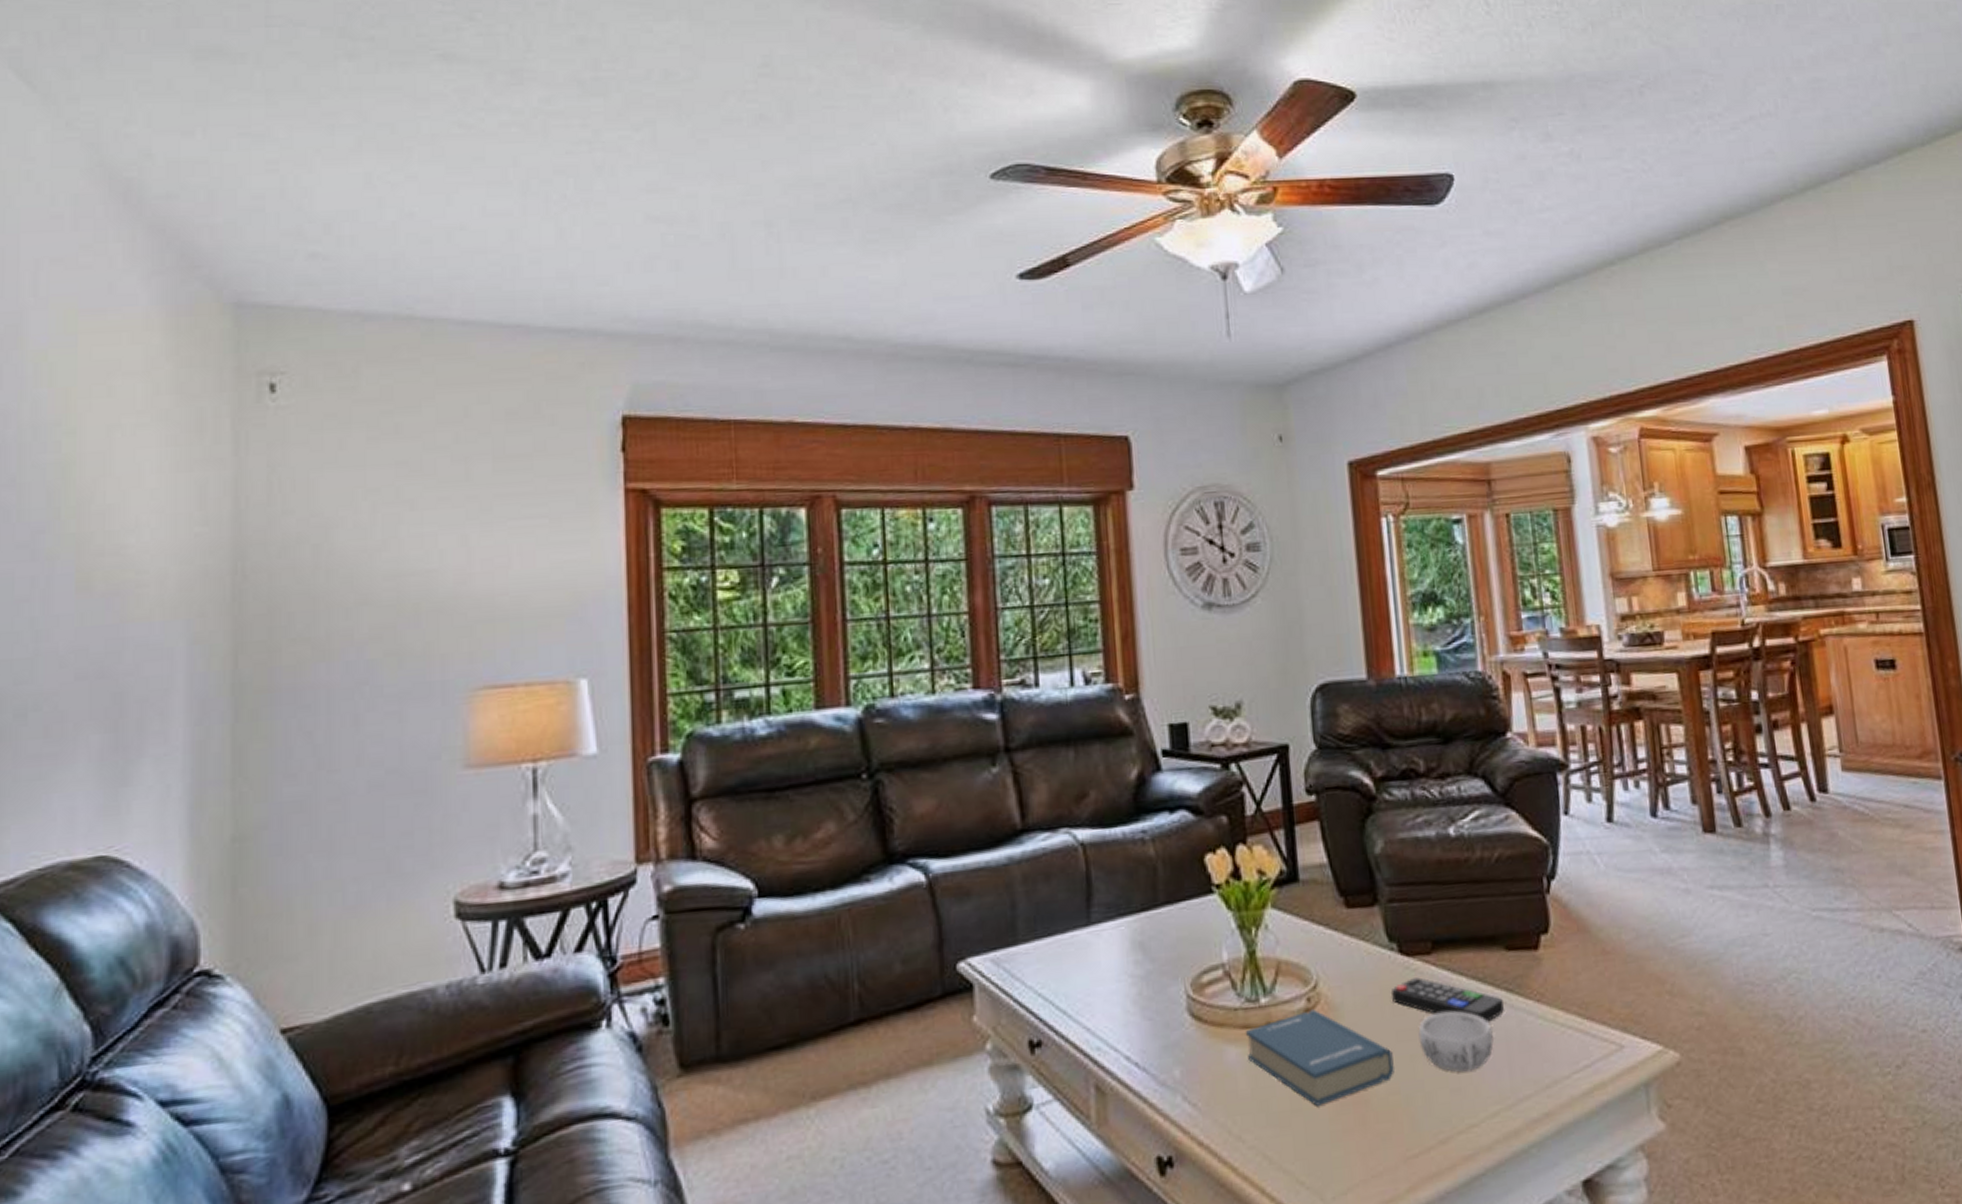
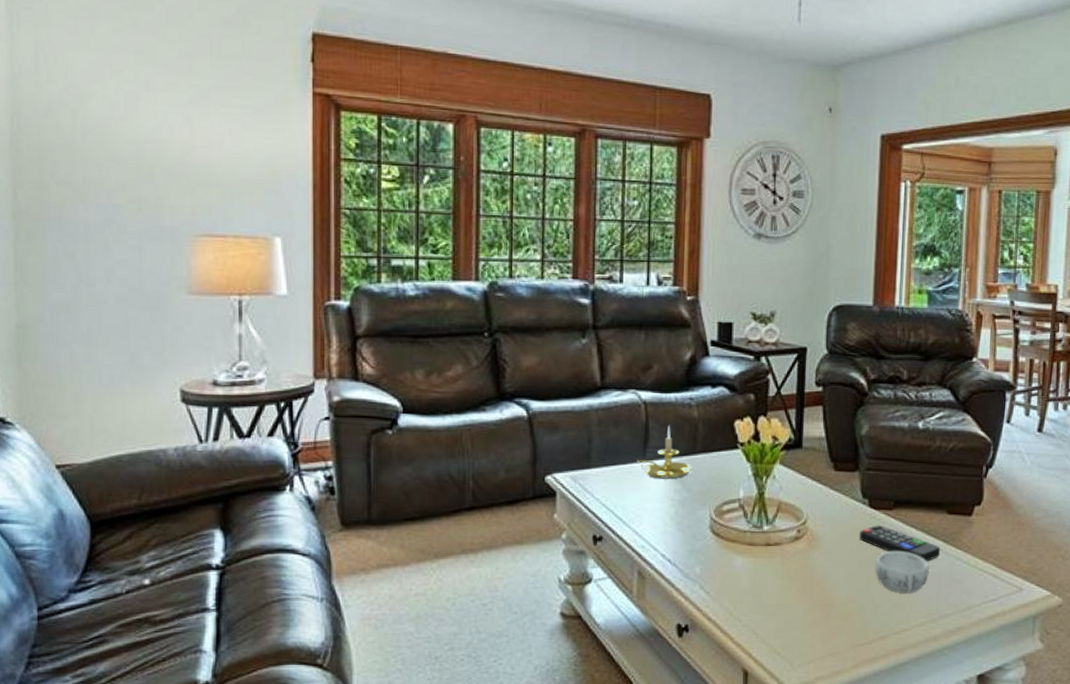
candle holder: none [1079,871,1155,948] -> present [637,425,692,479]
book: present [1246,1009,1394,1106] -> none [750,538,855,604]

